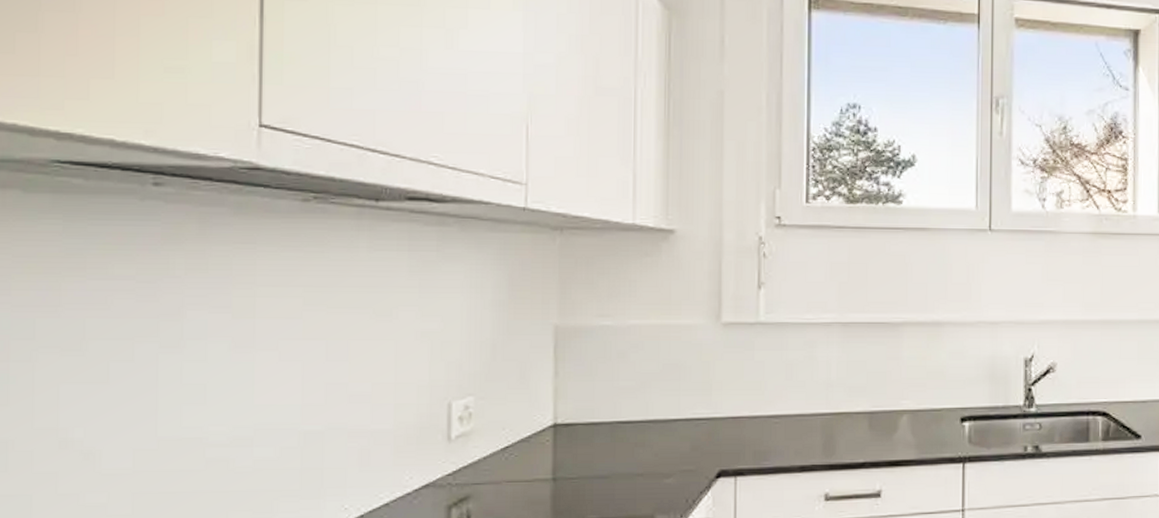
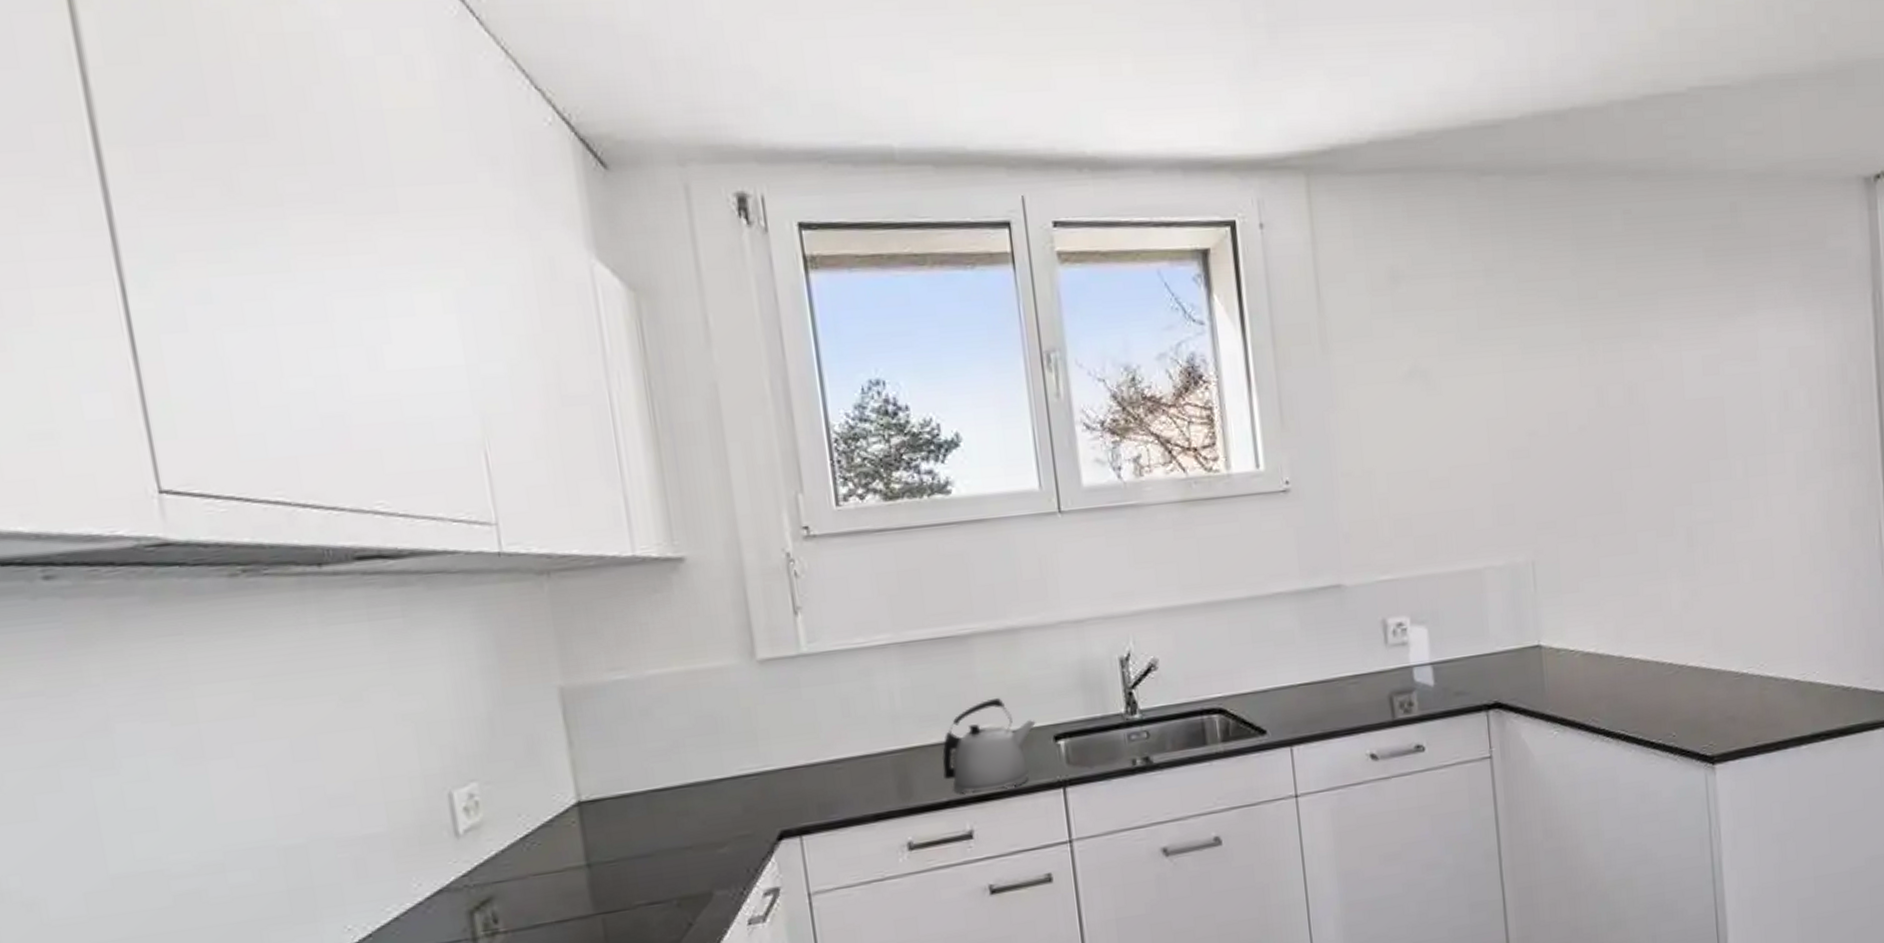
kettle: none [863,379,947,457] -> present [941,697,1036,794]

